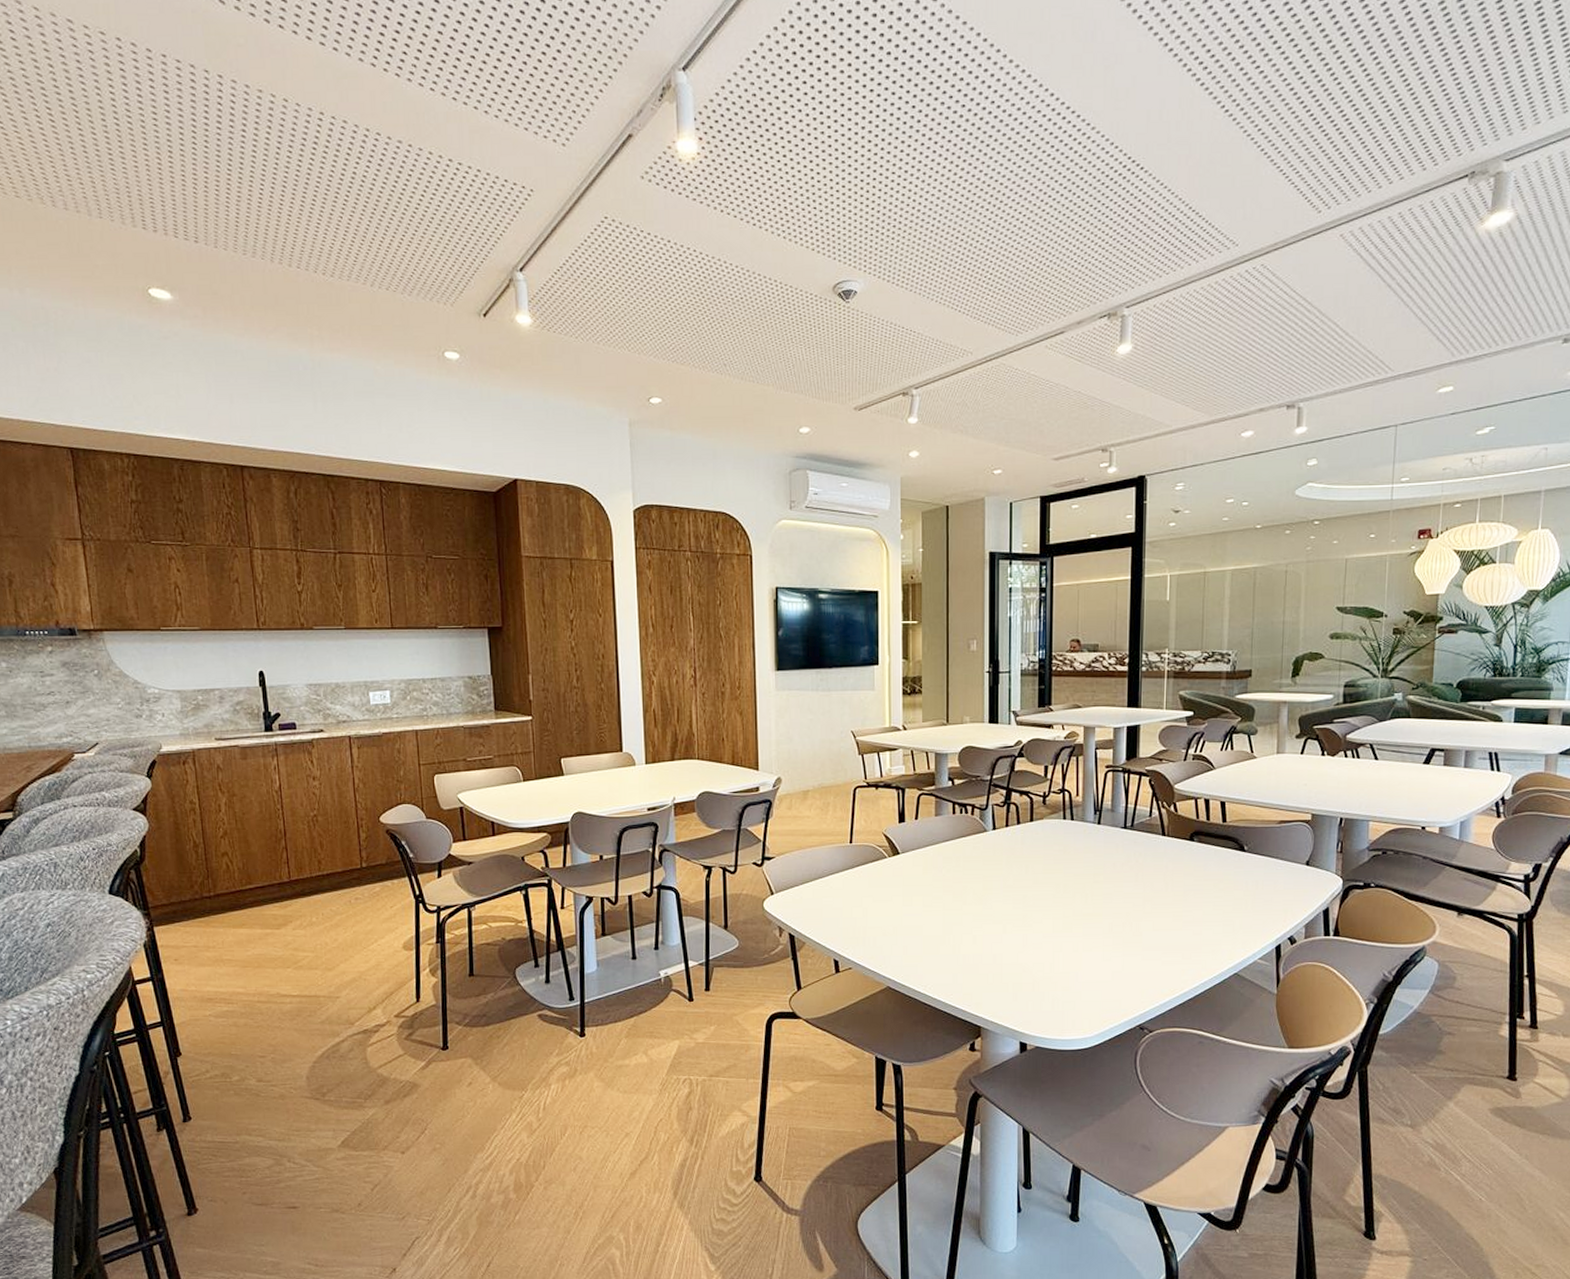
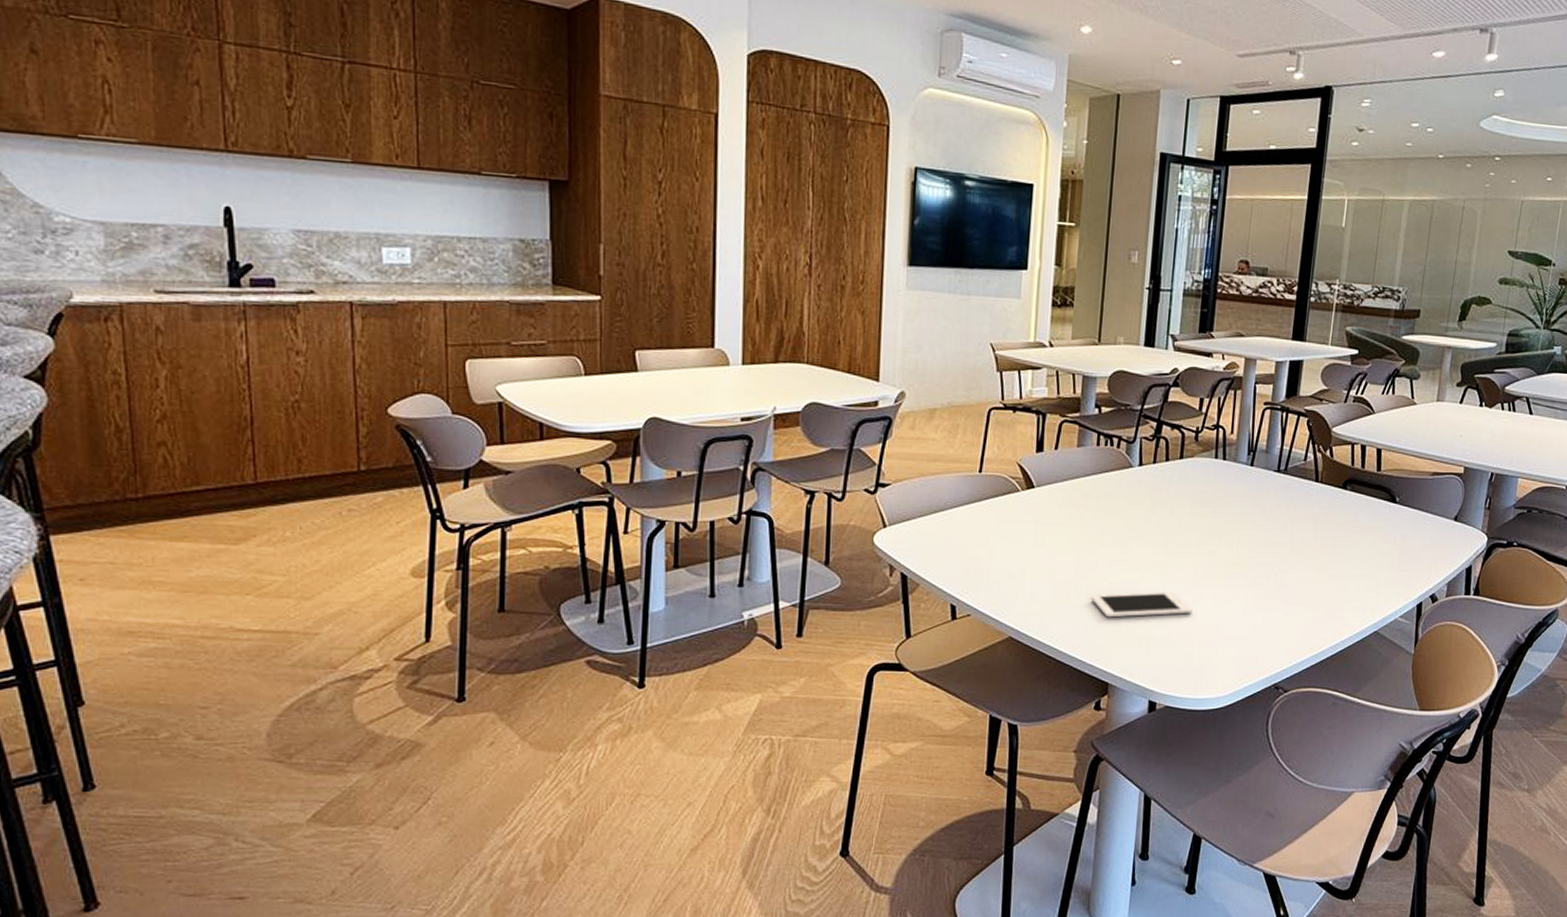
cell phone: none [959,942,1055,967] -> present [1091,592,1193,618]

